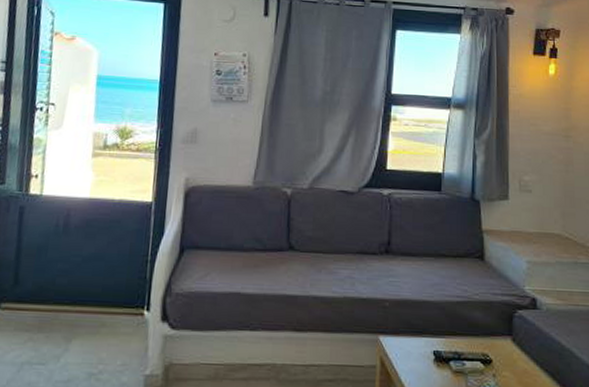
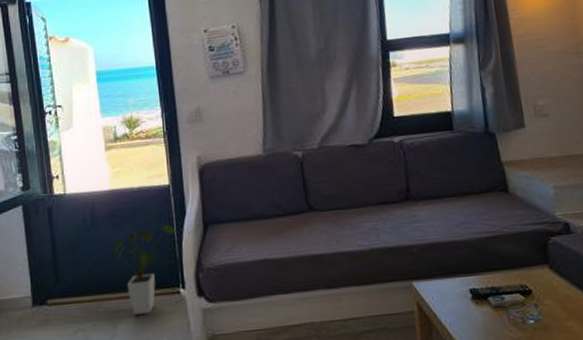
house plant: none [81,240,151,332] -> present [113,223,176,315]

